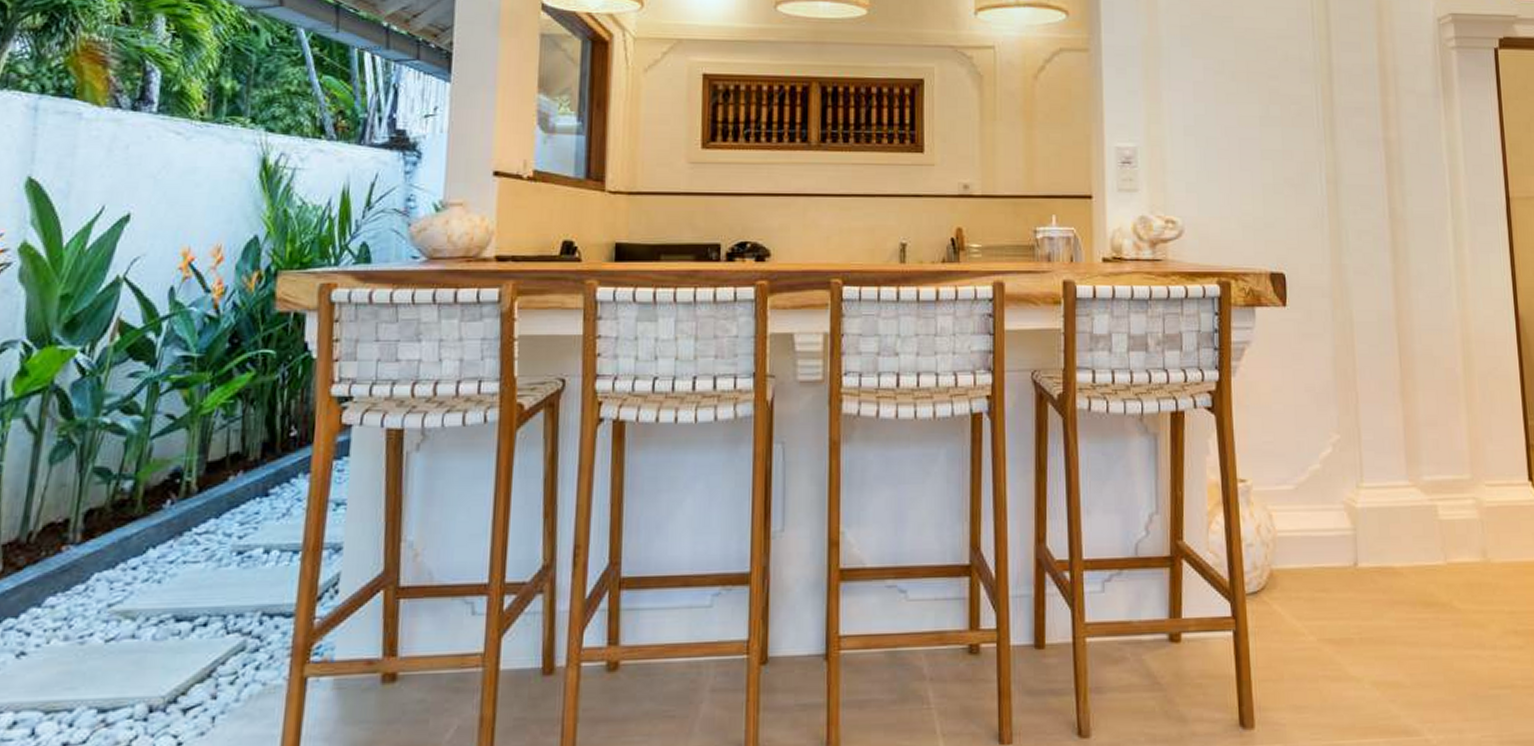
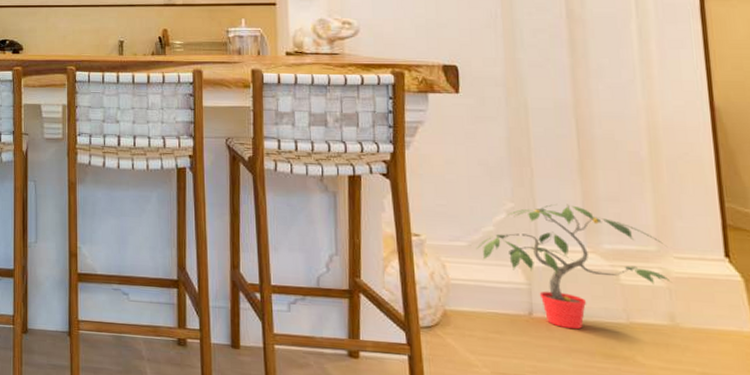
potted plant: none [1302,432,1484,578] -> present [476,204,673,330]

